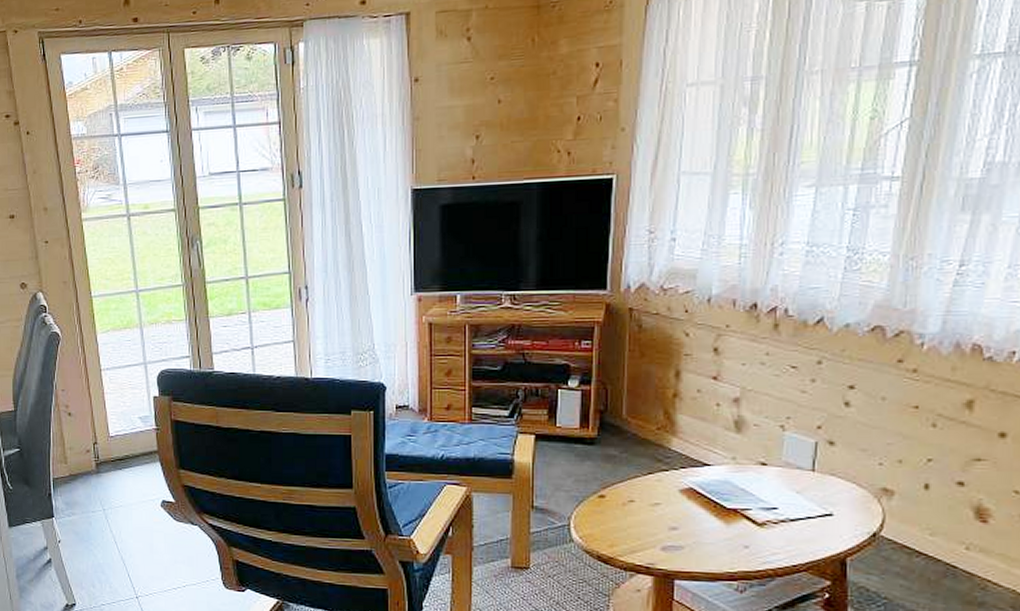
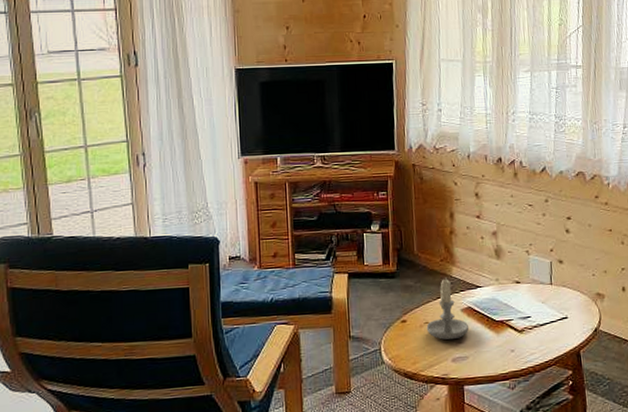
candle: none [631,449,689,524] -> present [426,277,470,340]

